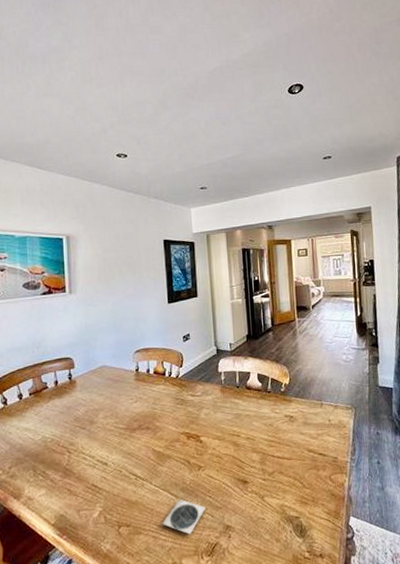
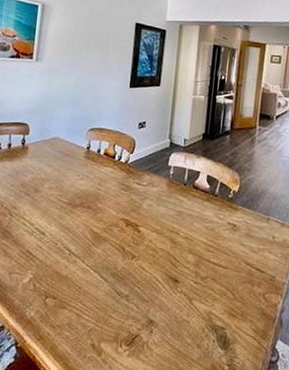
coaster: present [162,499,206,535] -> none [88,283,133,320]

